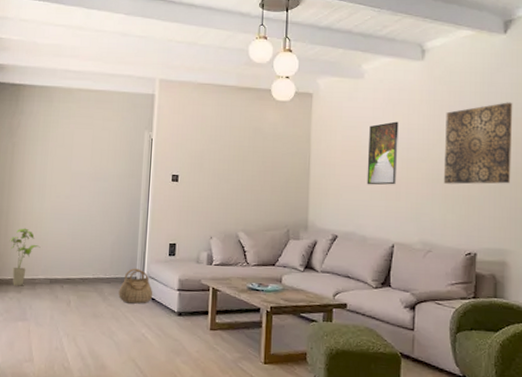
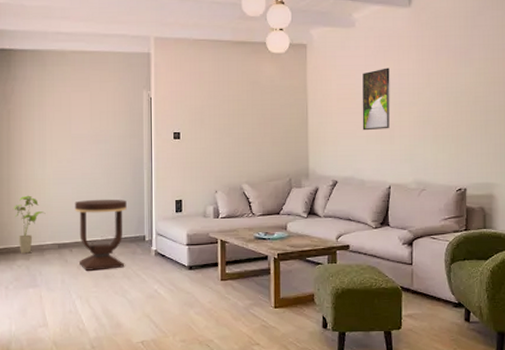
side table: none [69,237,121,309] -> present [74,199,127,271]
basket: present [118,268,153,304] -> none [128,227,163,262]
wall art: present [443,102,513,185] -> none [433,44,495,125]

